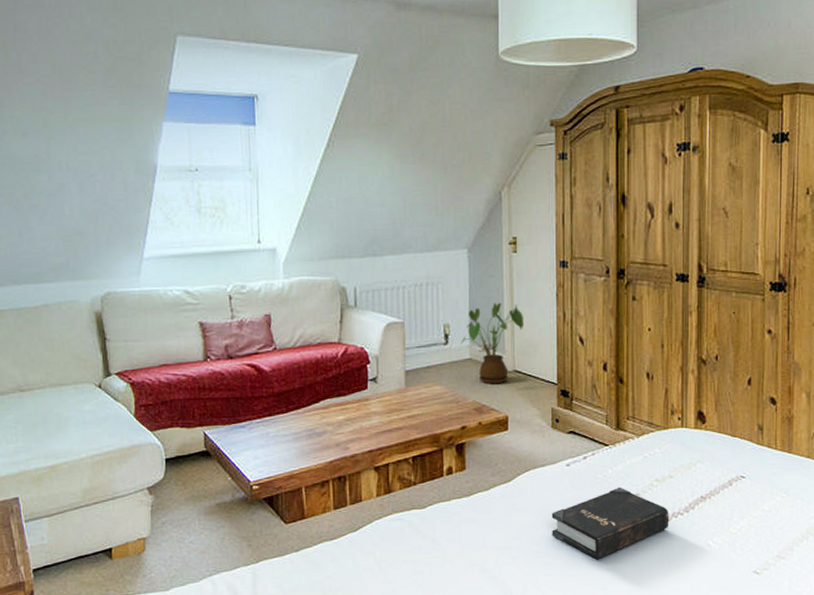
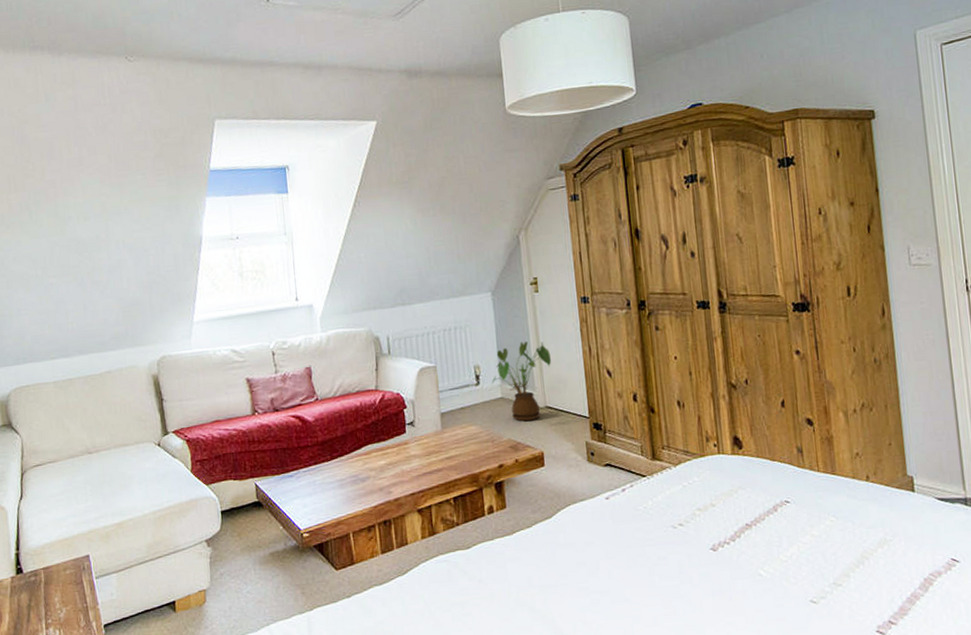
hardback book: present [551,487,669,560] -> none [595,518,717,595]

